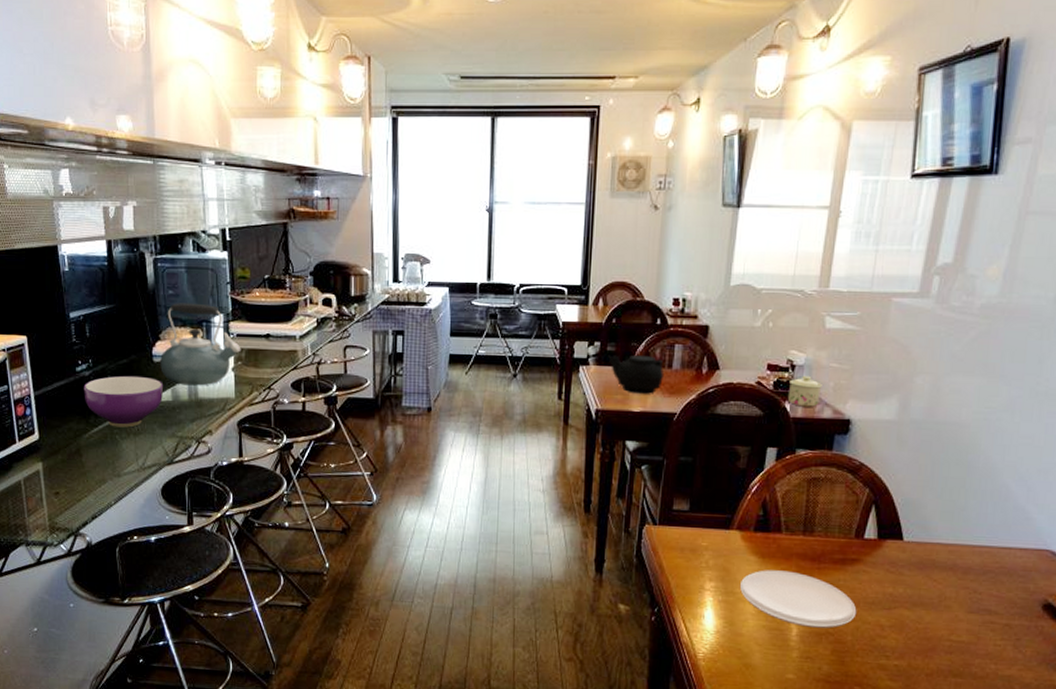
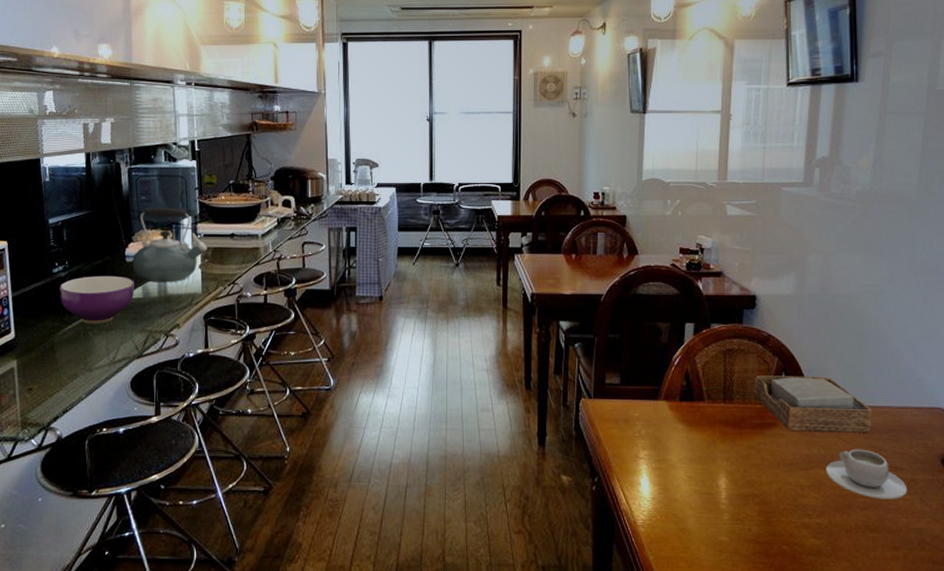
teapot: present [608,354,664,394] -> none [540,243,589,278]
plate: present [740,570,857,628] -> none [671,437,778,490]
sugar bowl: present [787,375,822,408] -> none [699,257,729,286]
napkin holder: none [838,507,971,574] -> present [753,375,873,433]
teacup: none [910,589,1001,645] -> present [825,449,908,500]

